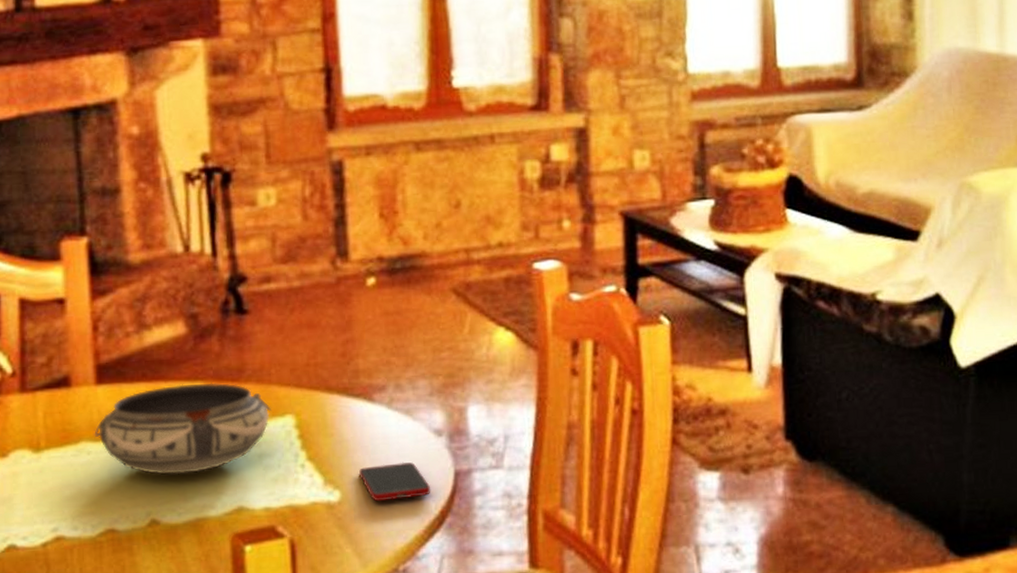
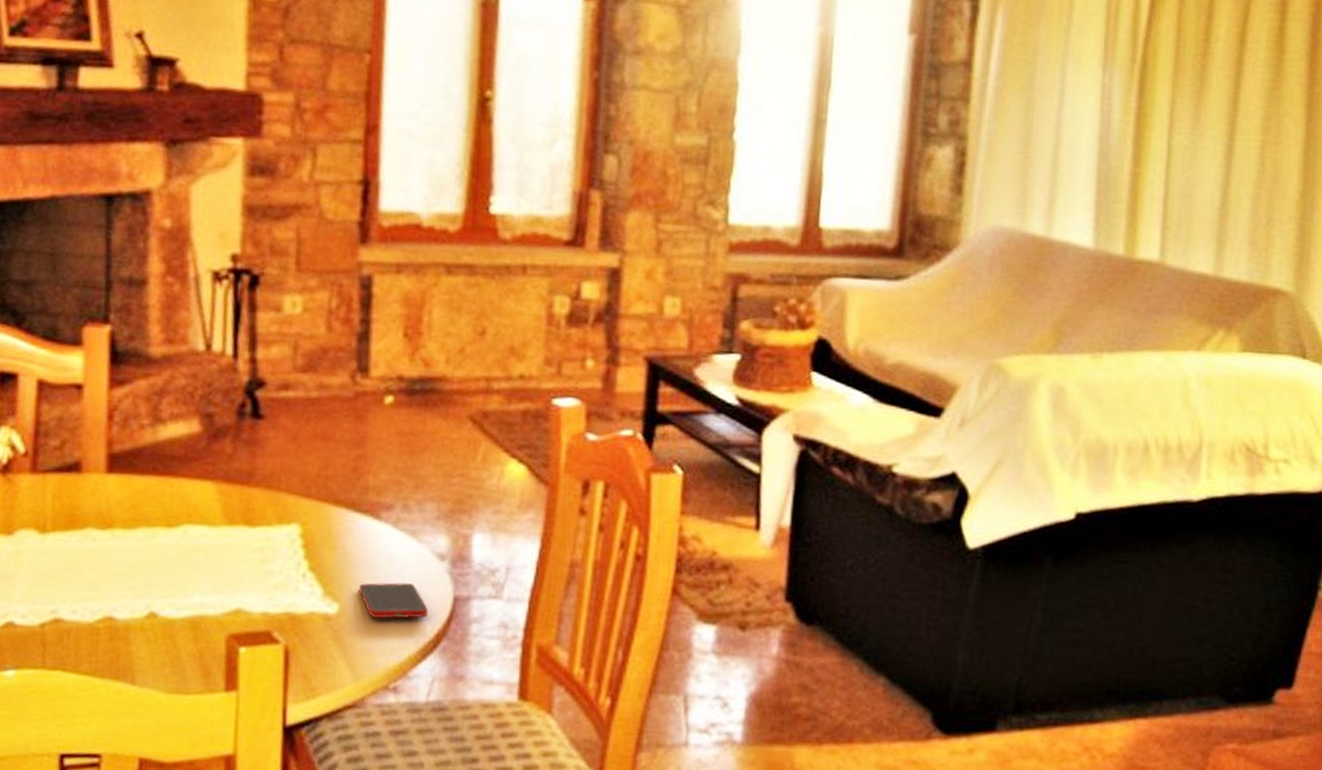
bowl: present [94,382,271,475] -> none [100,482,278,571]

